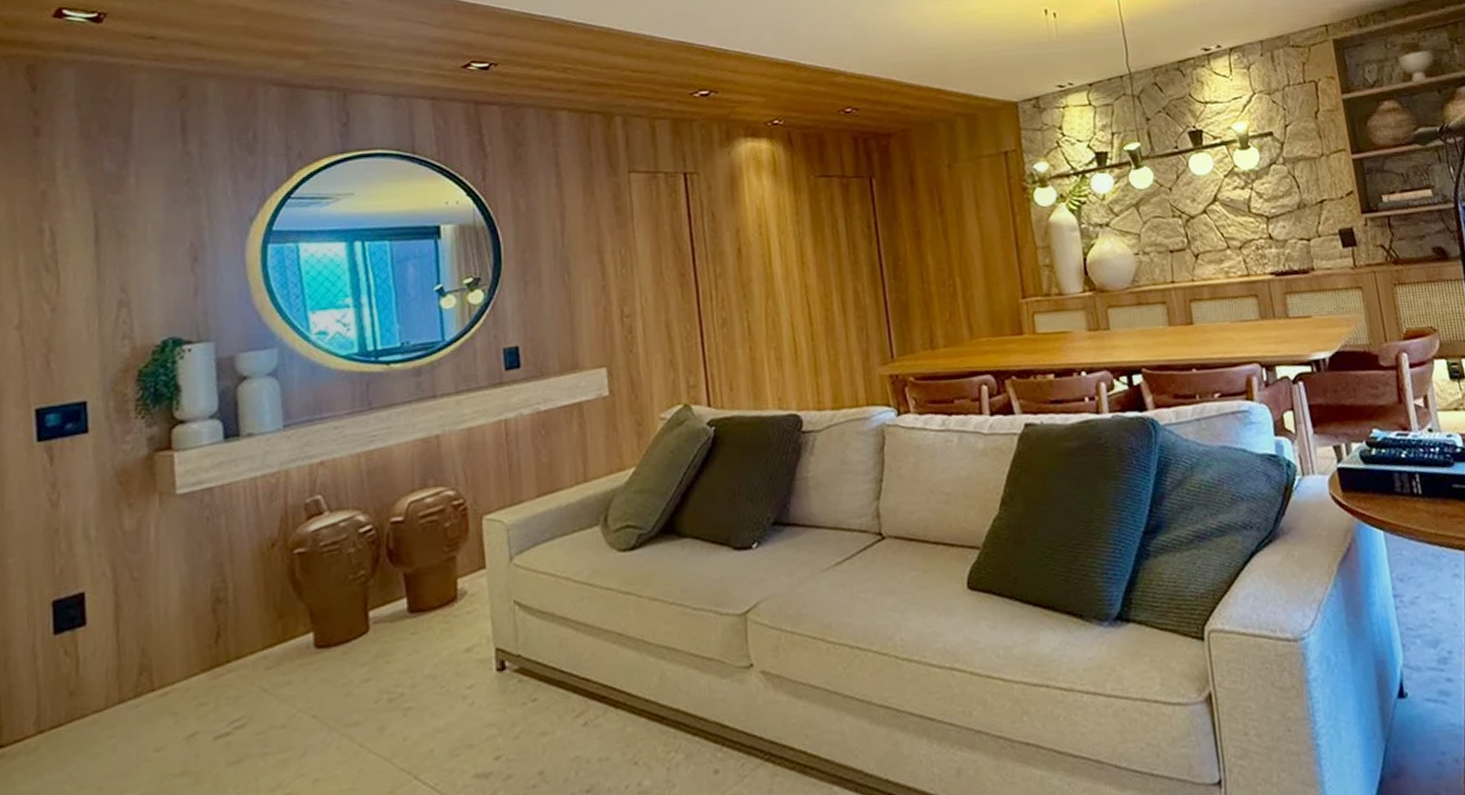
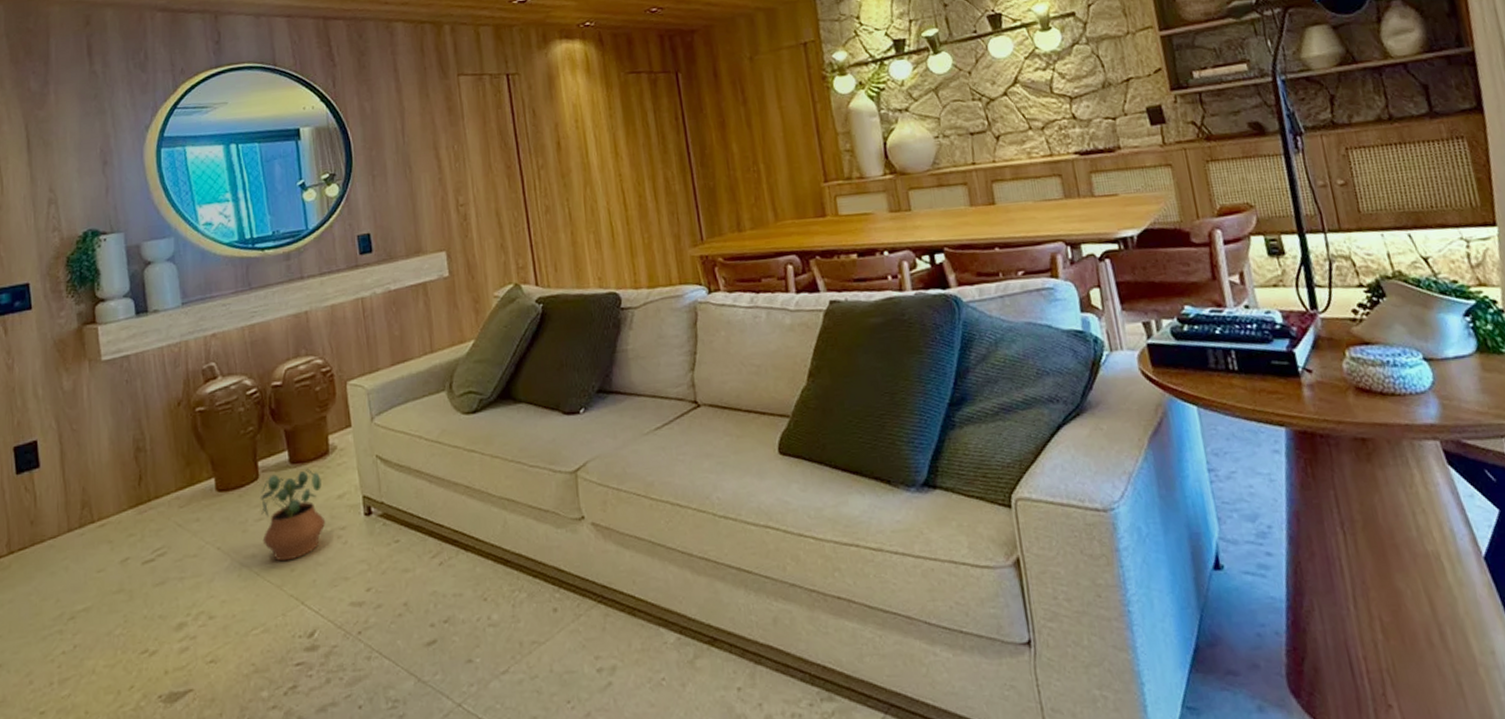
potted plant: none [369,616,449,729] -> present [259,467,326,562]

